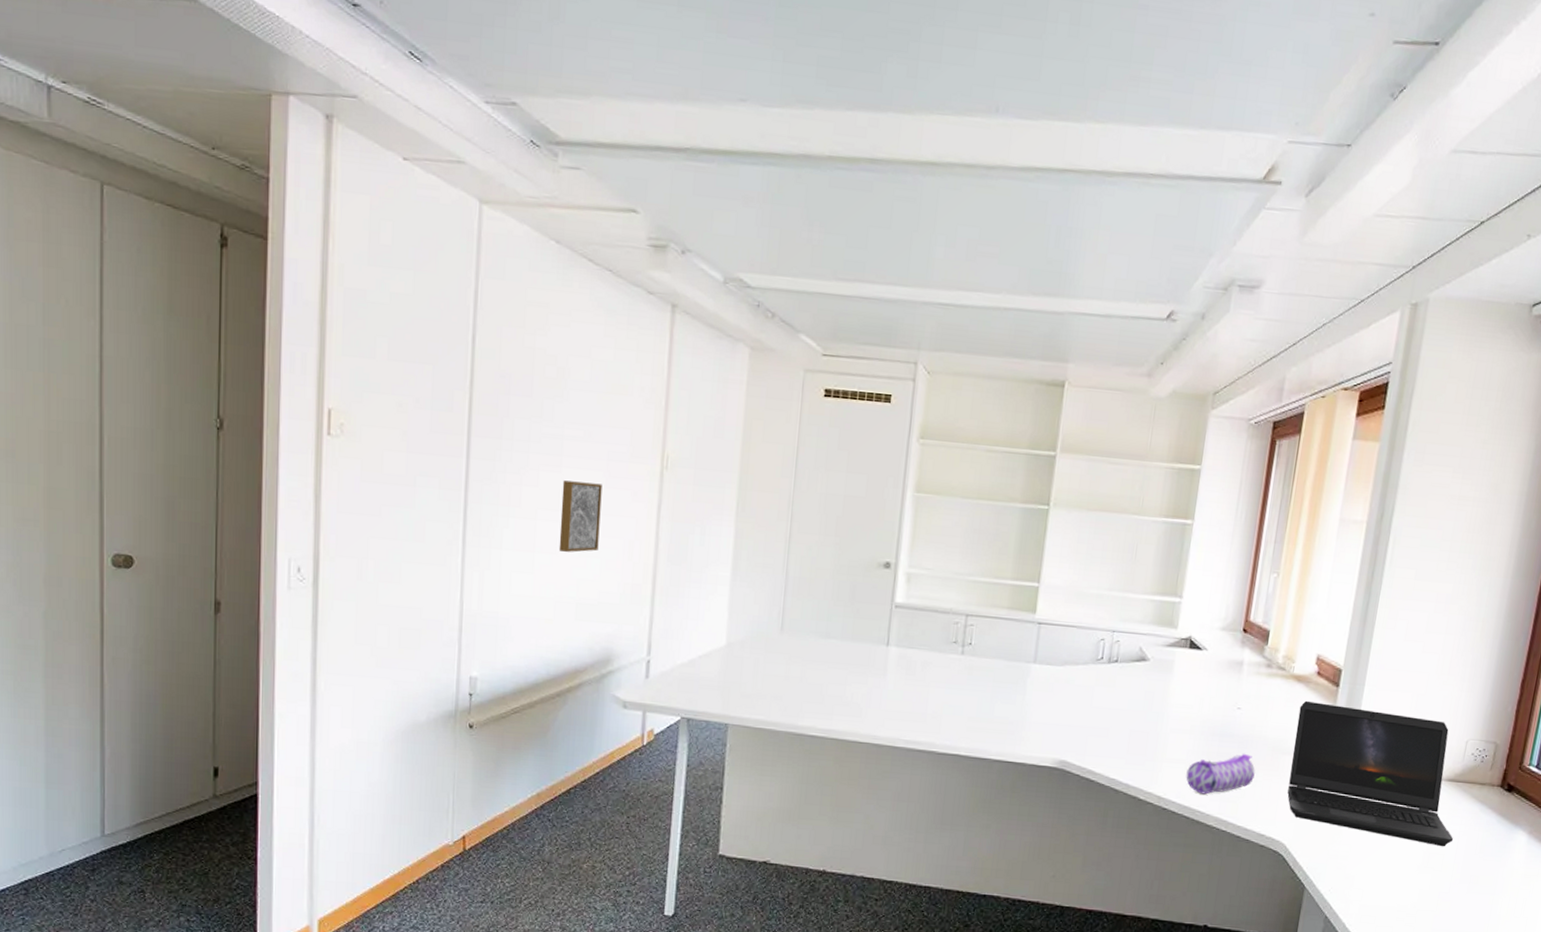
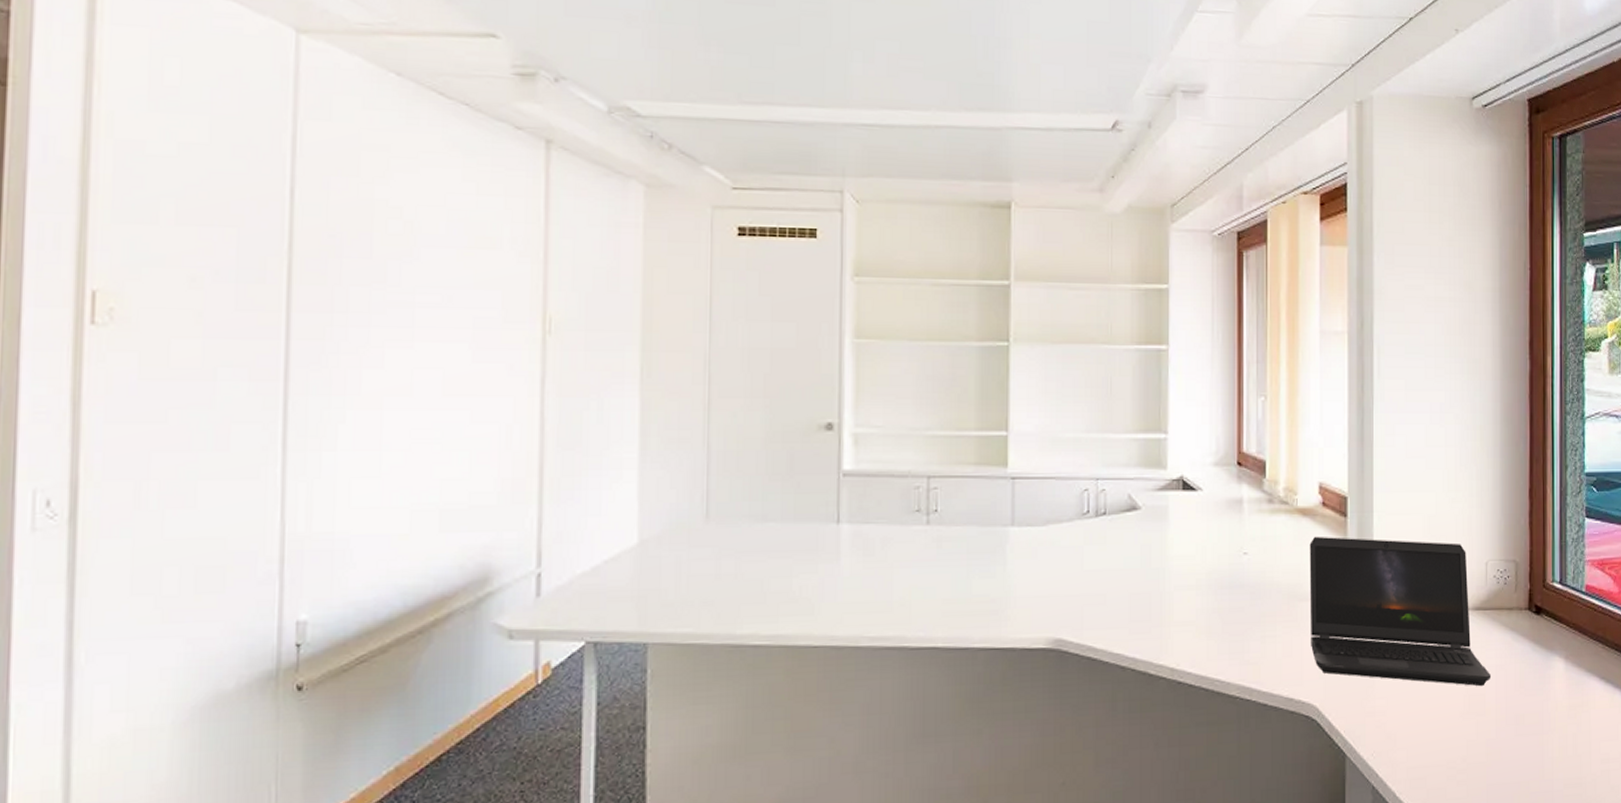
wall art: present [558,480,602,553] -> none [413,358,468,446]
pencil case: present [1186,753,1255,795] -> none [1198,605,1273,660]

